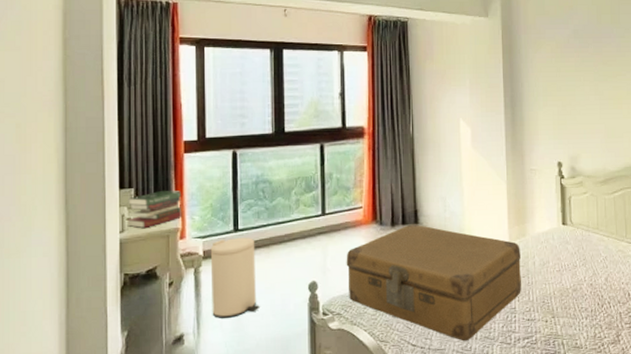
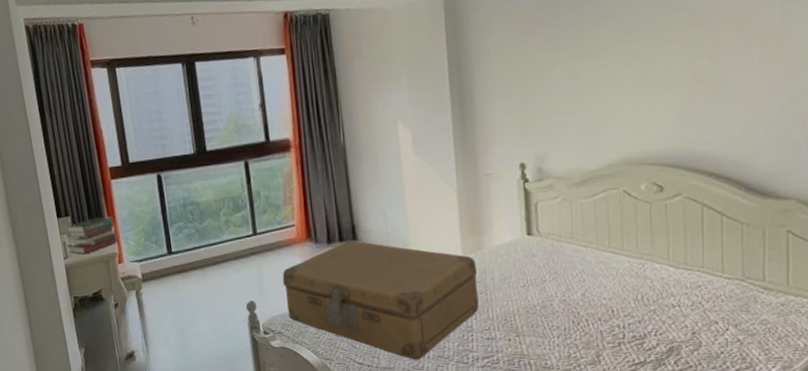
pedal bin: present [210,238,260,318] -> none [148,260,202,337]

